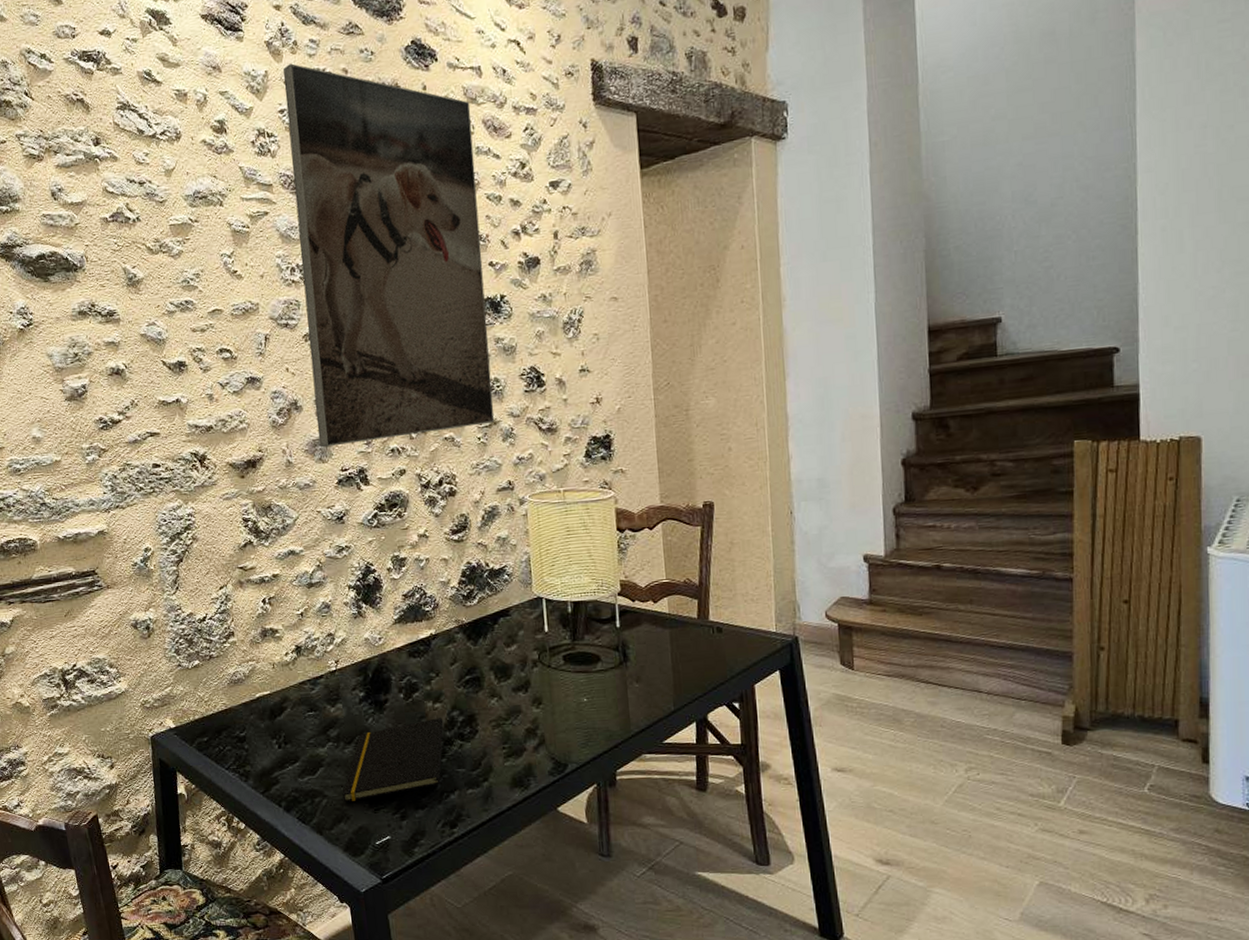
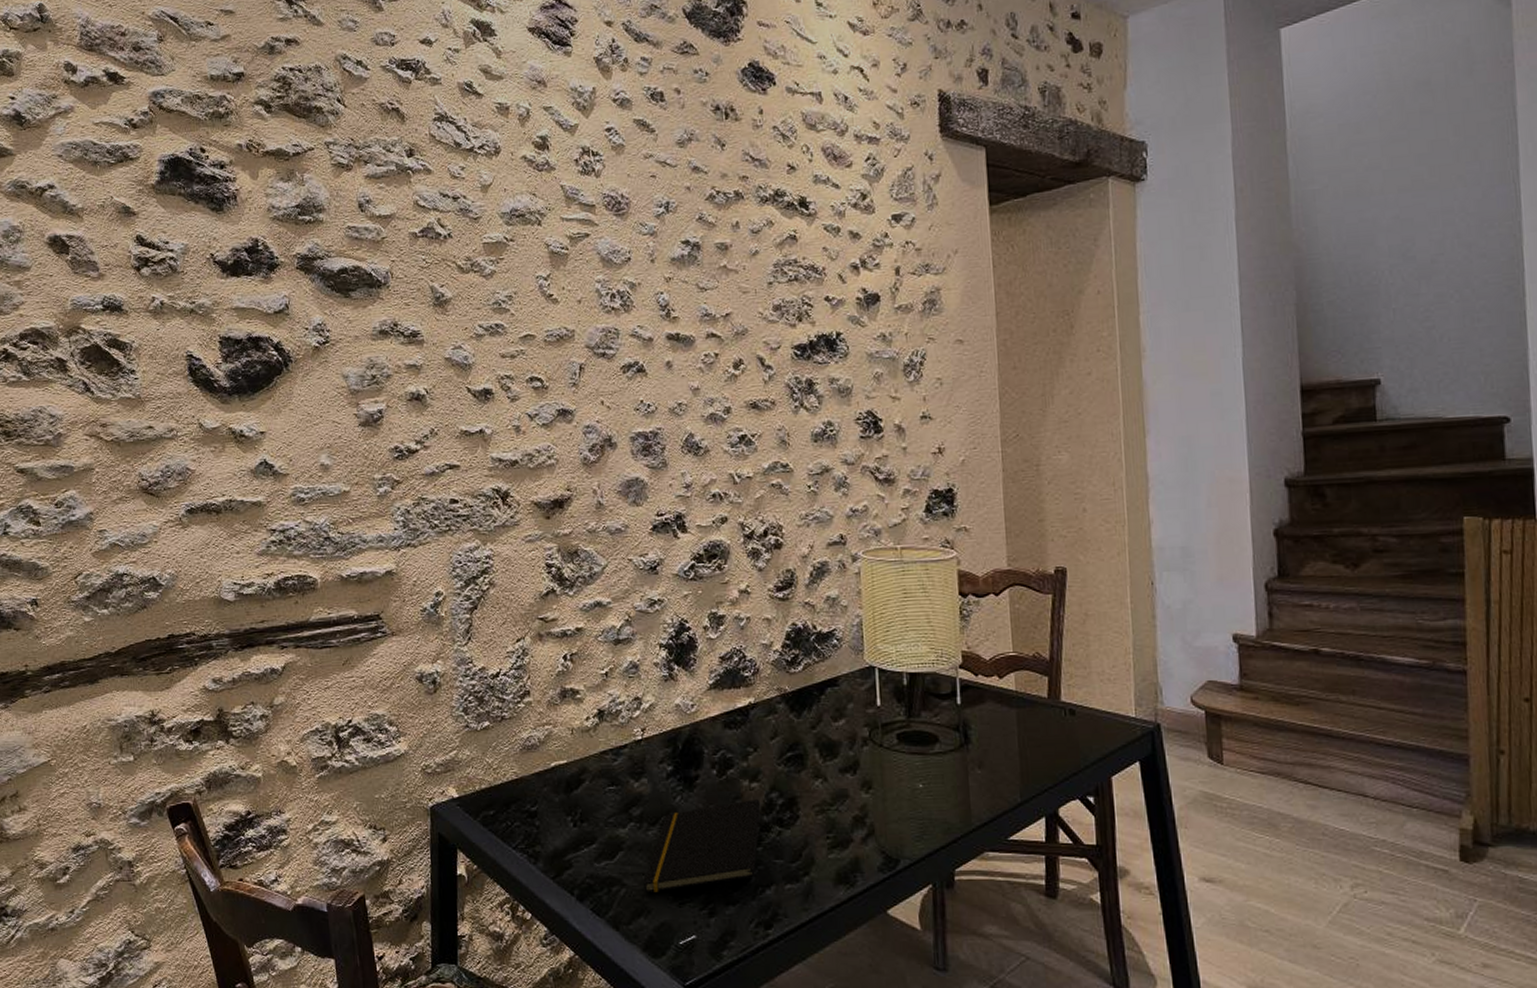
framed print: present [283,63,495,448] -> none [612,81,827,489]

